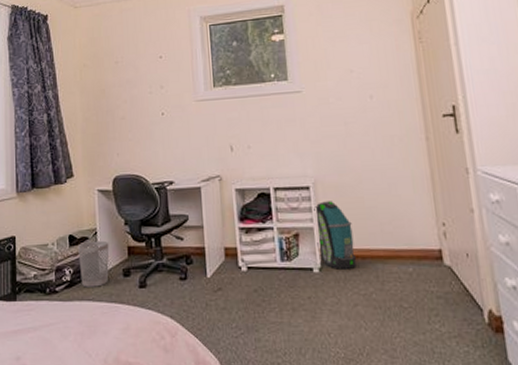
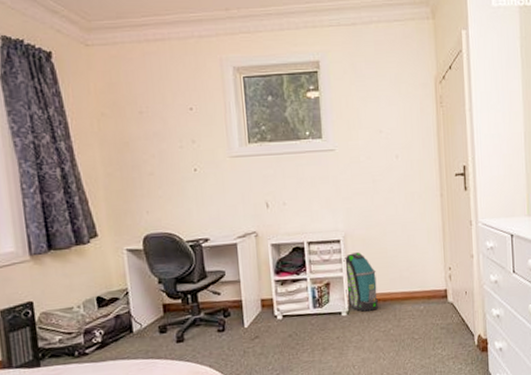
wastebasket: present [78,240,110,288] -> none [108,300,144,347]

